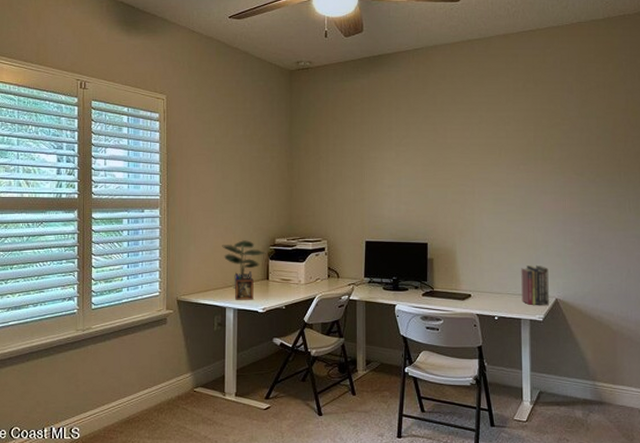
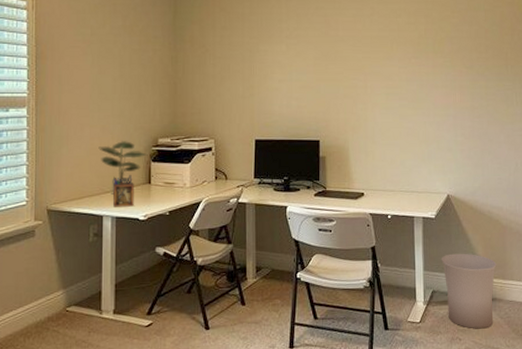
books: present [521,266,549,306] -> none [413,161,441,203]
waste bin: none [549,356,607,431] -> present [441,253,497,329]

